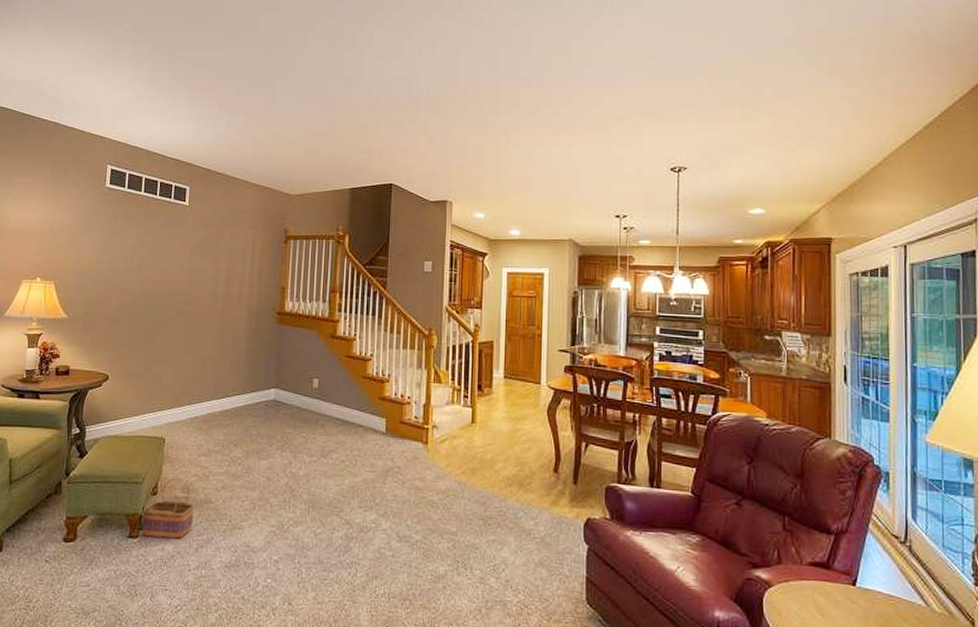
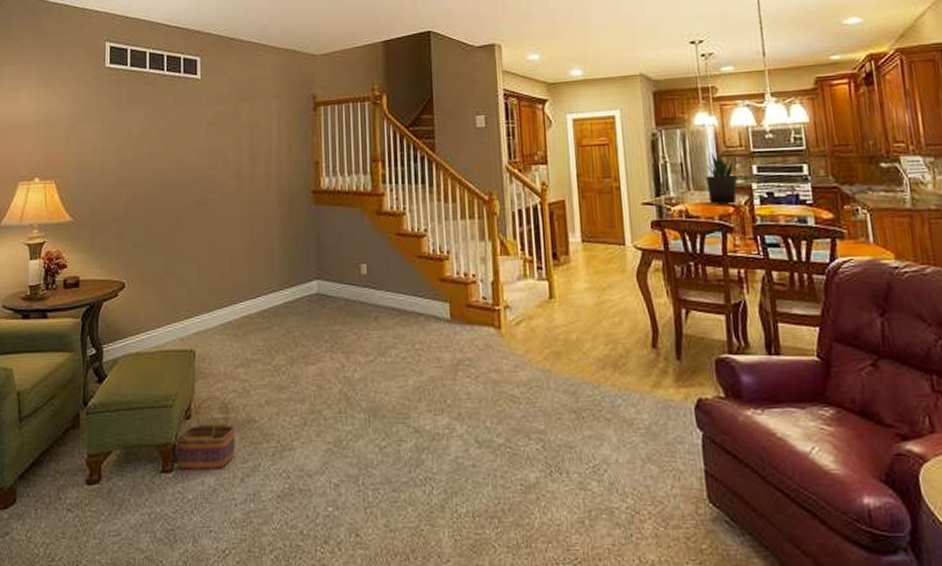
planter: none [615,313,642,358] -> present [706,152,737,205]

